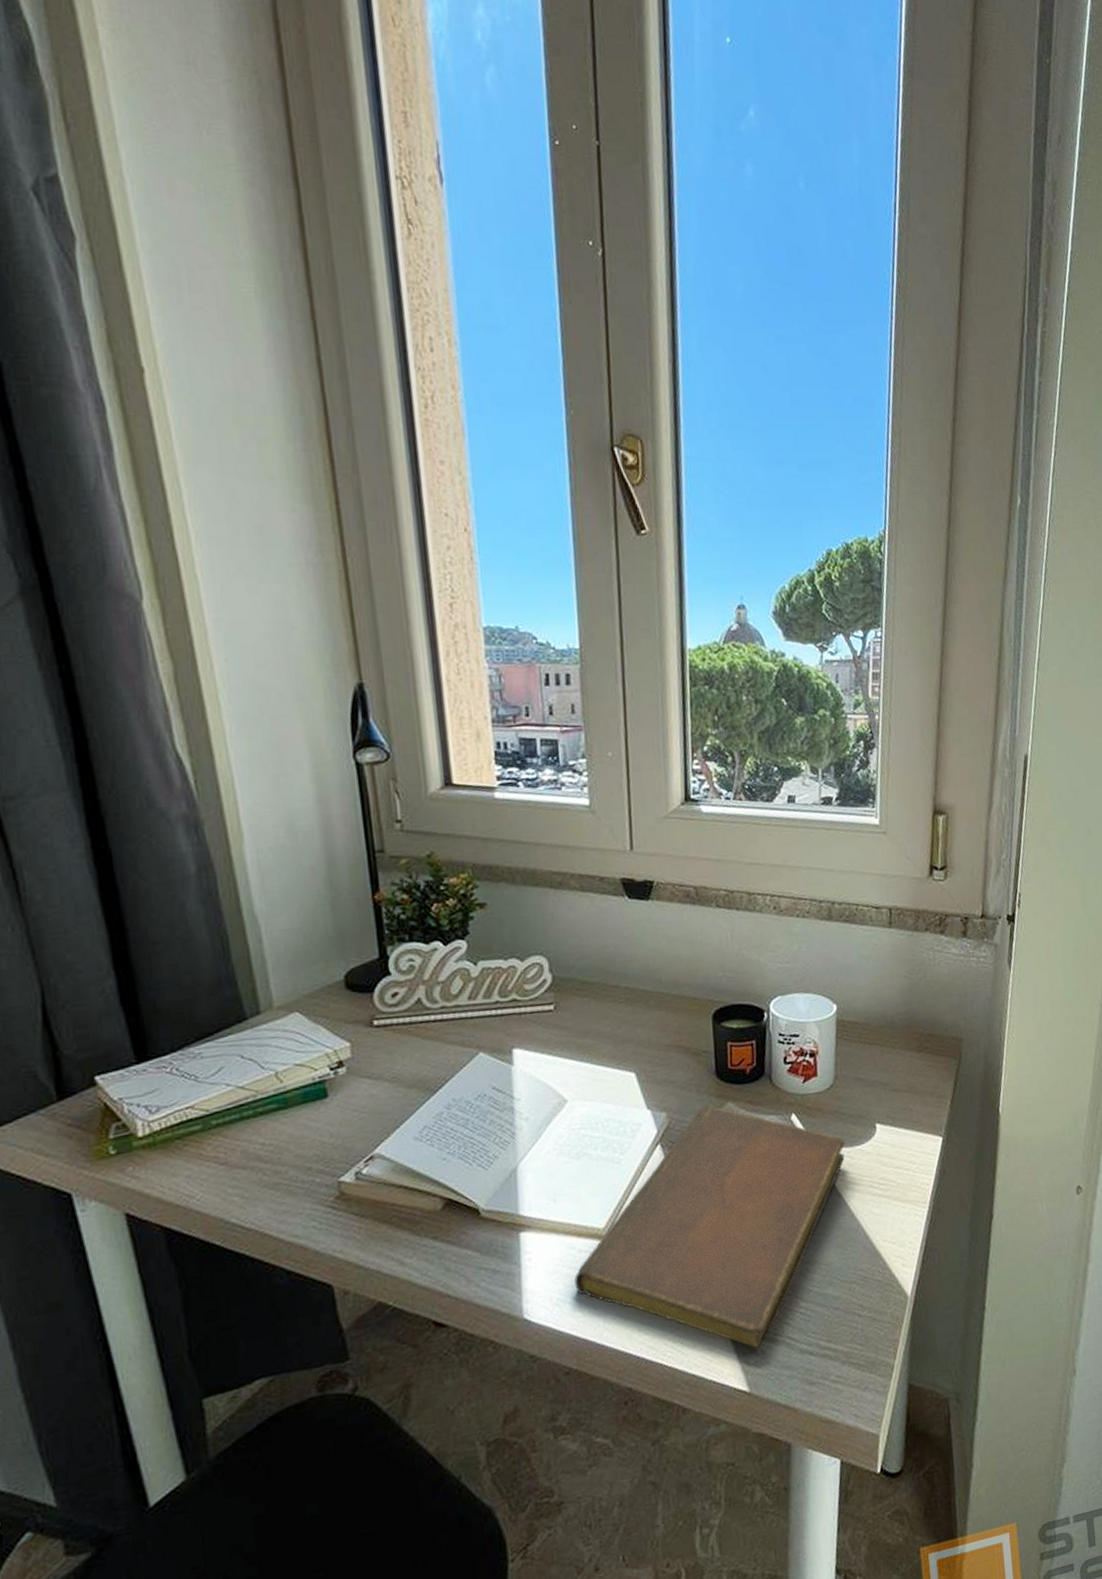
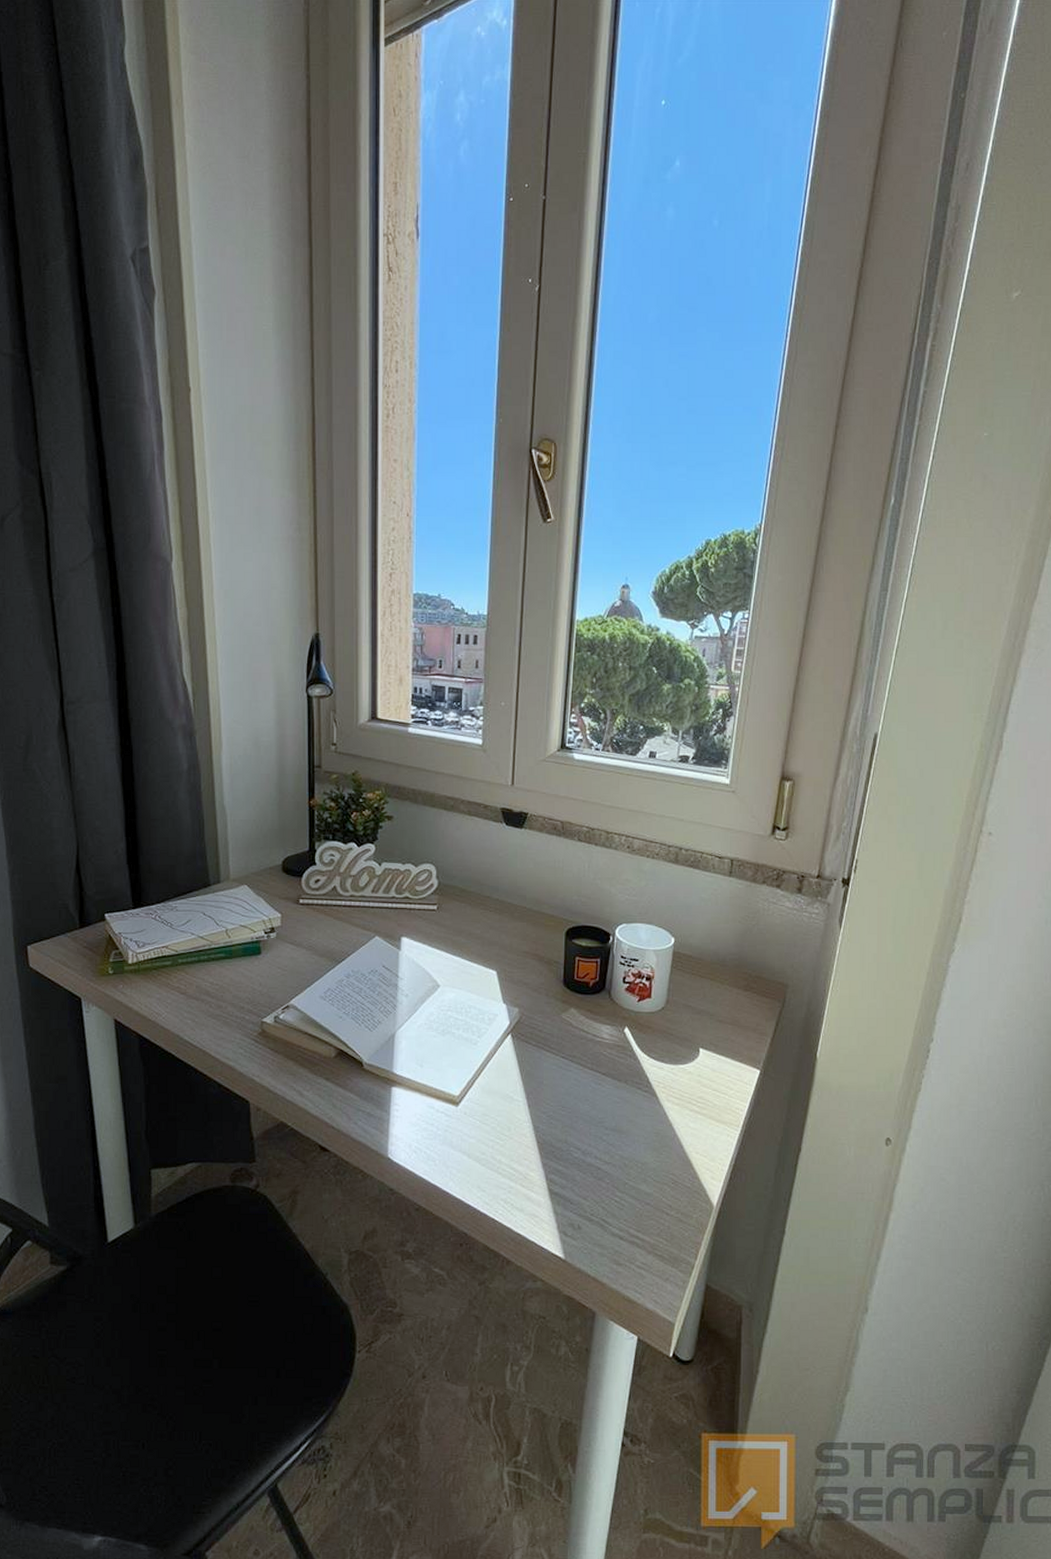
notebook: present [574,1105,845,1349] -> none [431,1008,669,1224]

